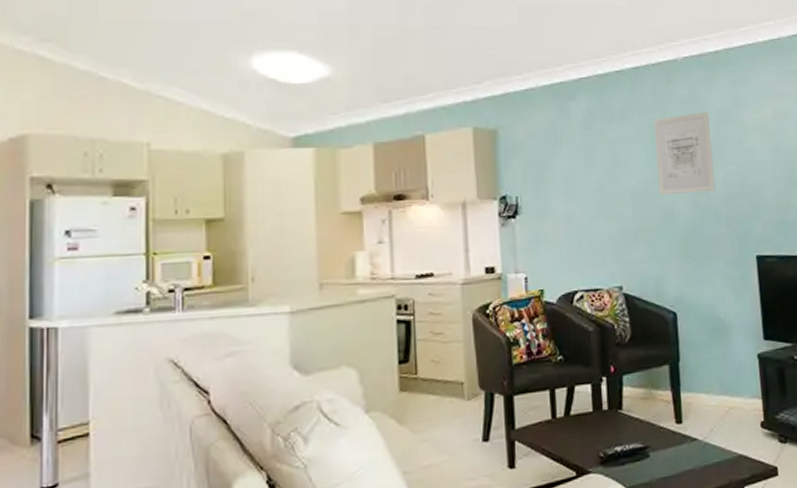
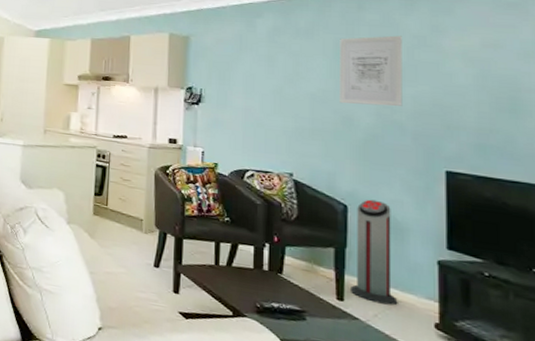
air purifier: none [685,300,729,416] -> present [351,199,398,306]

